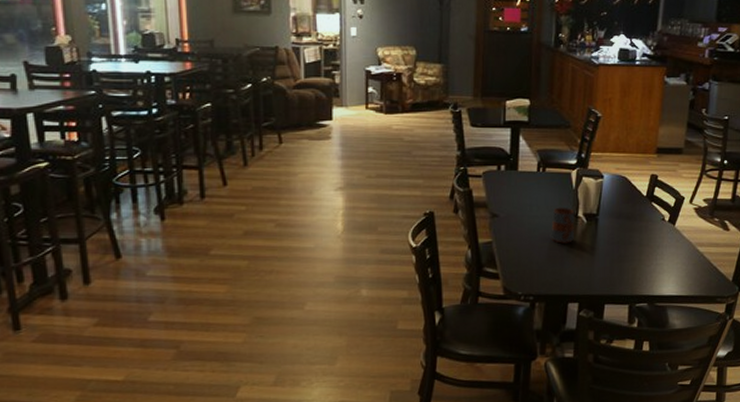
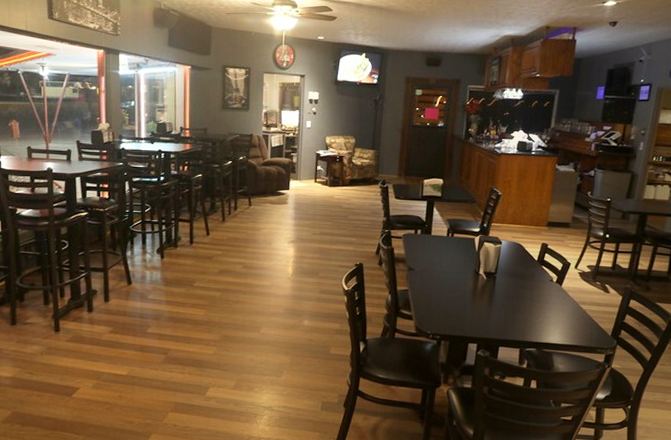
mug: present [550,207,575,244] -> none [455,265,477,295]

